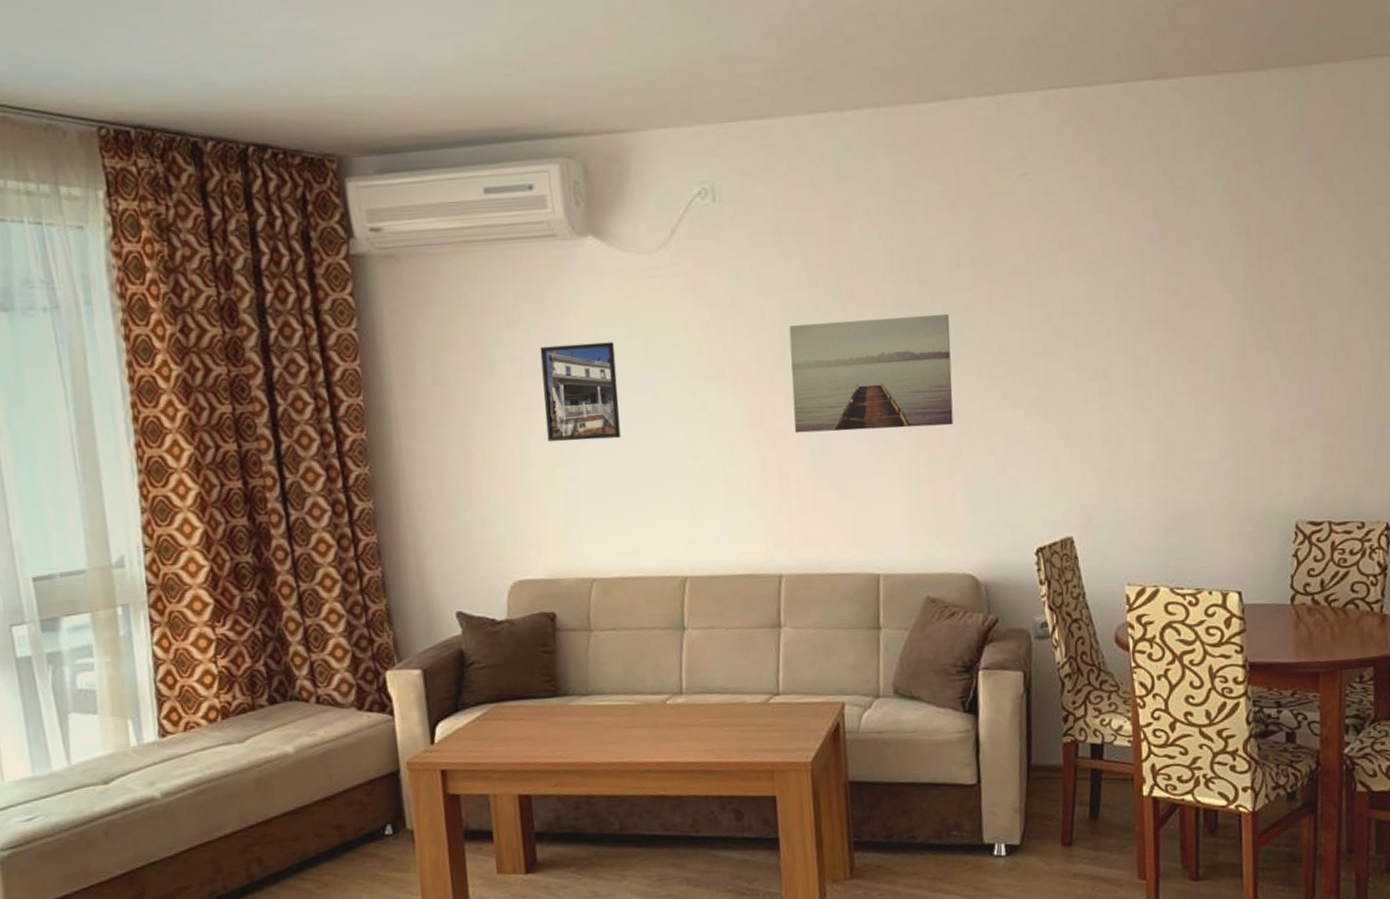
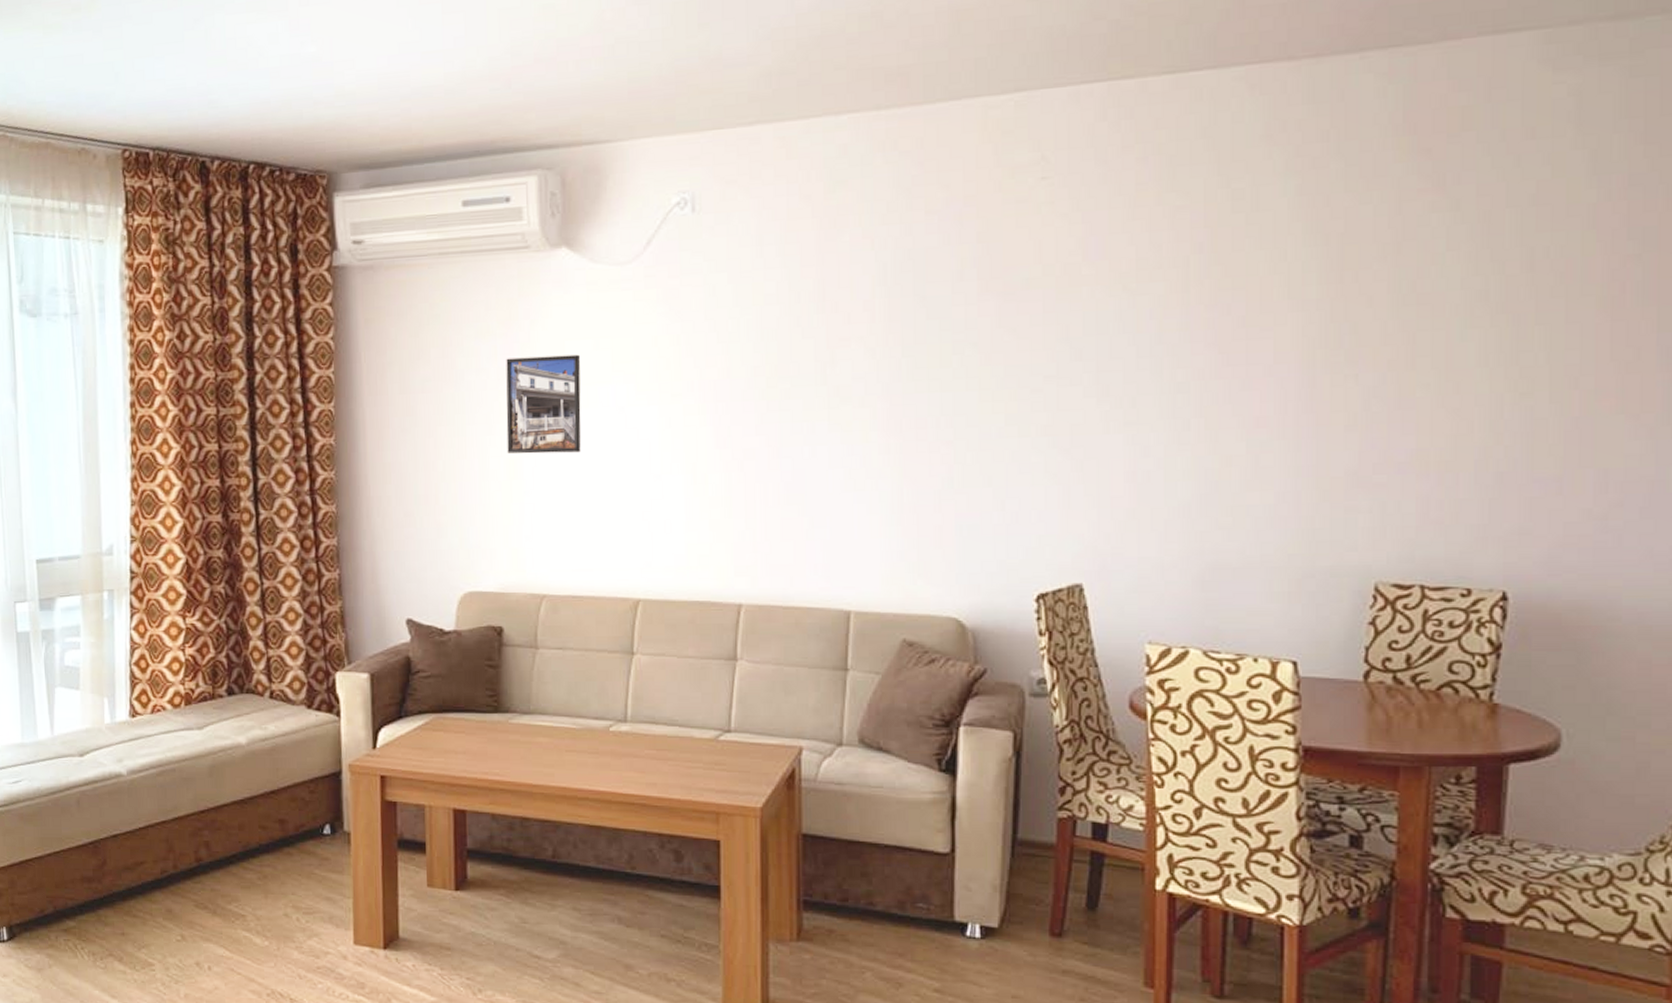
wall art: present [788,314,954,433] -> none [764,331,948,455]

